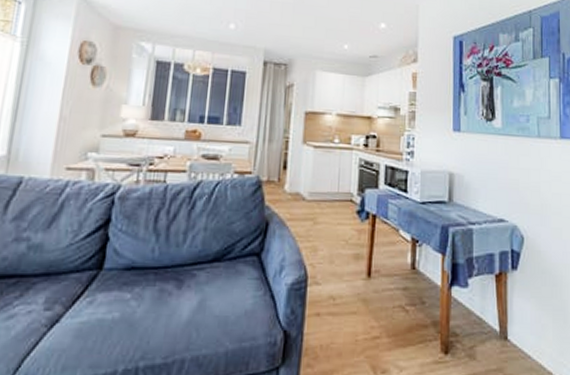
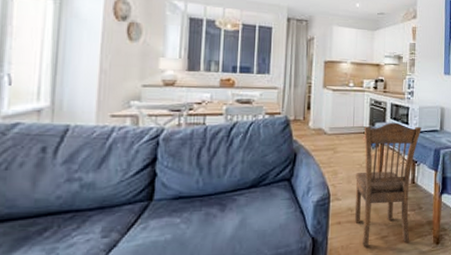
dining chair: none [337,189,424,348] -> present [354,122,422,246]

